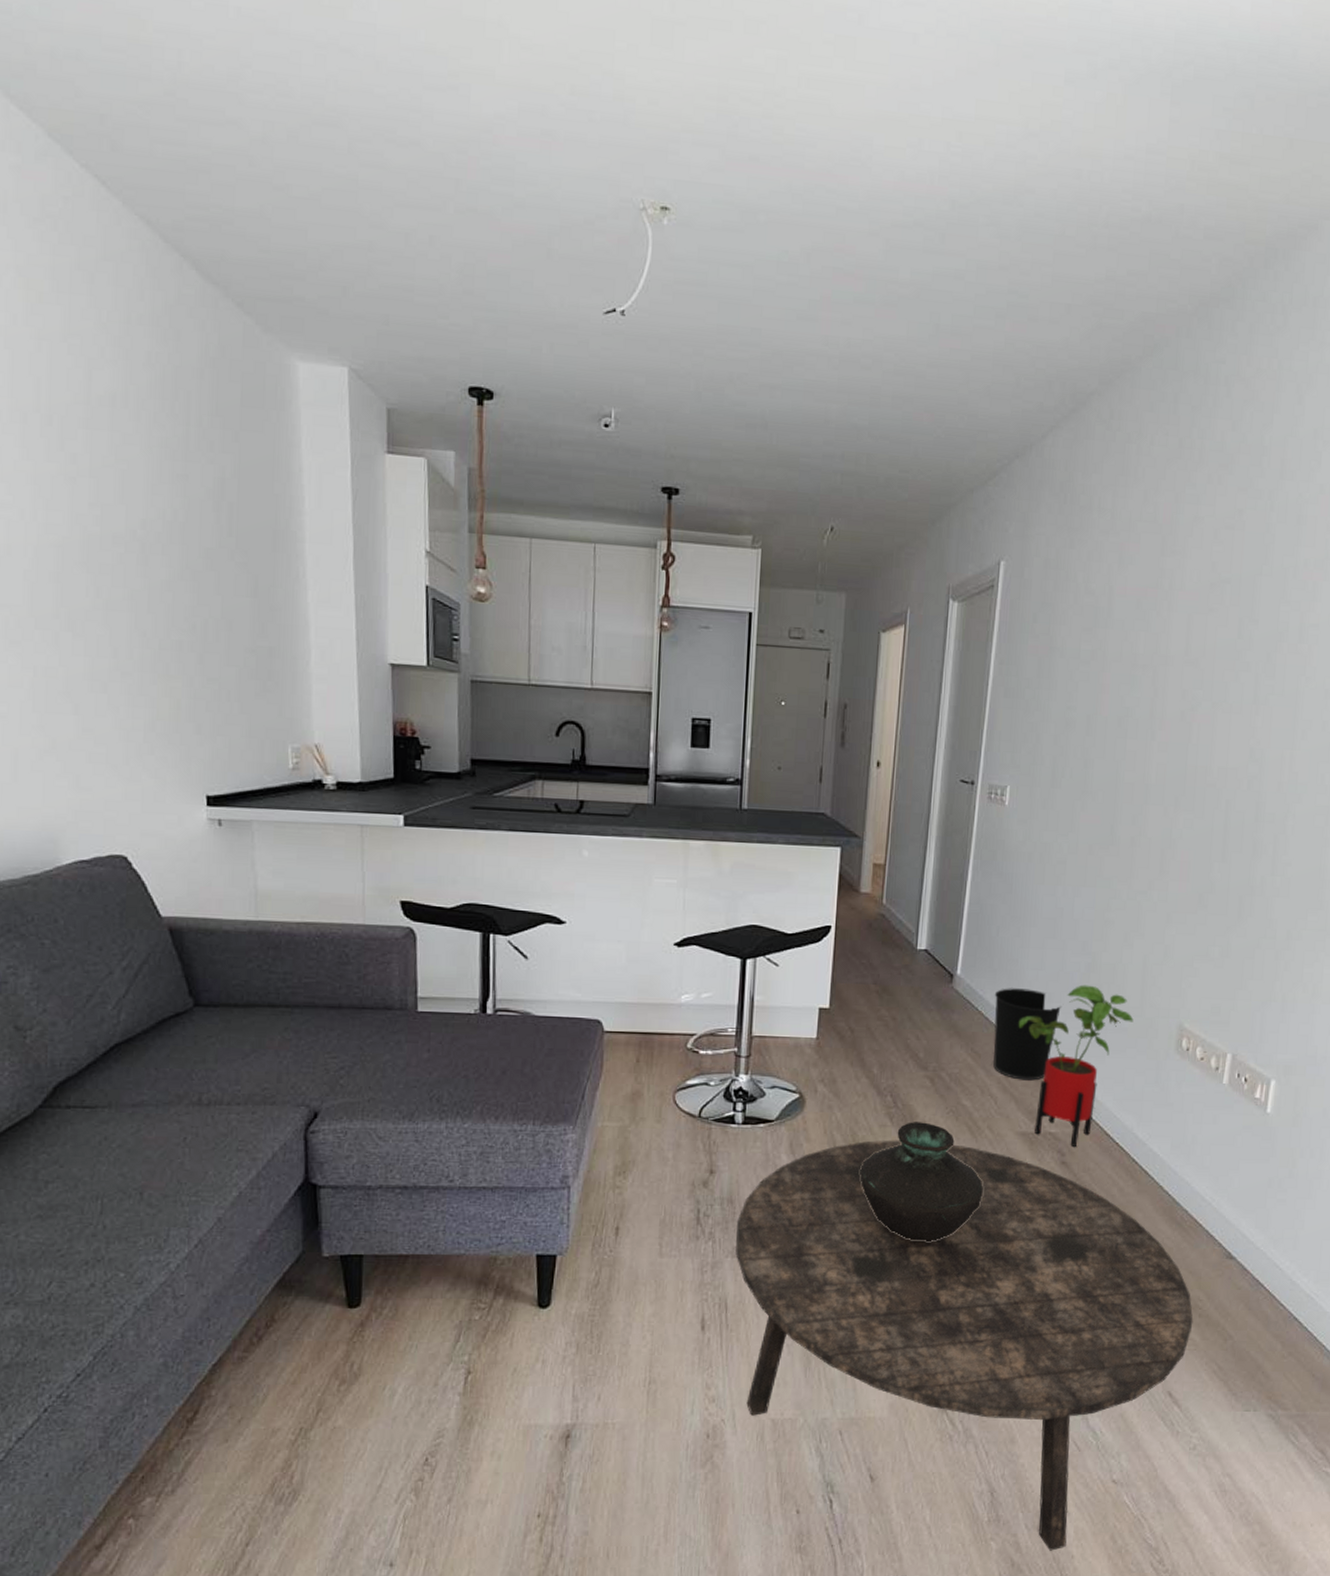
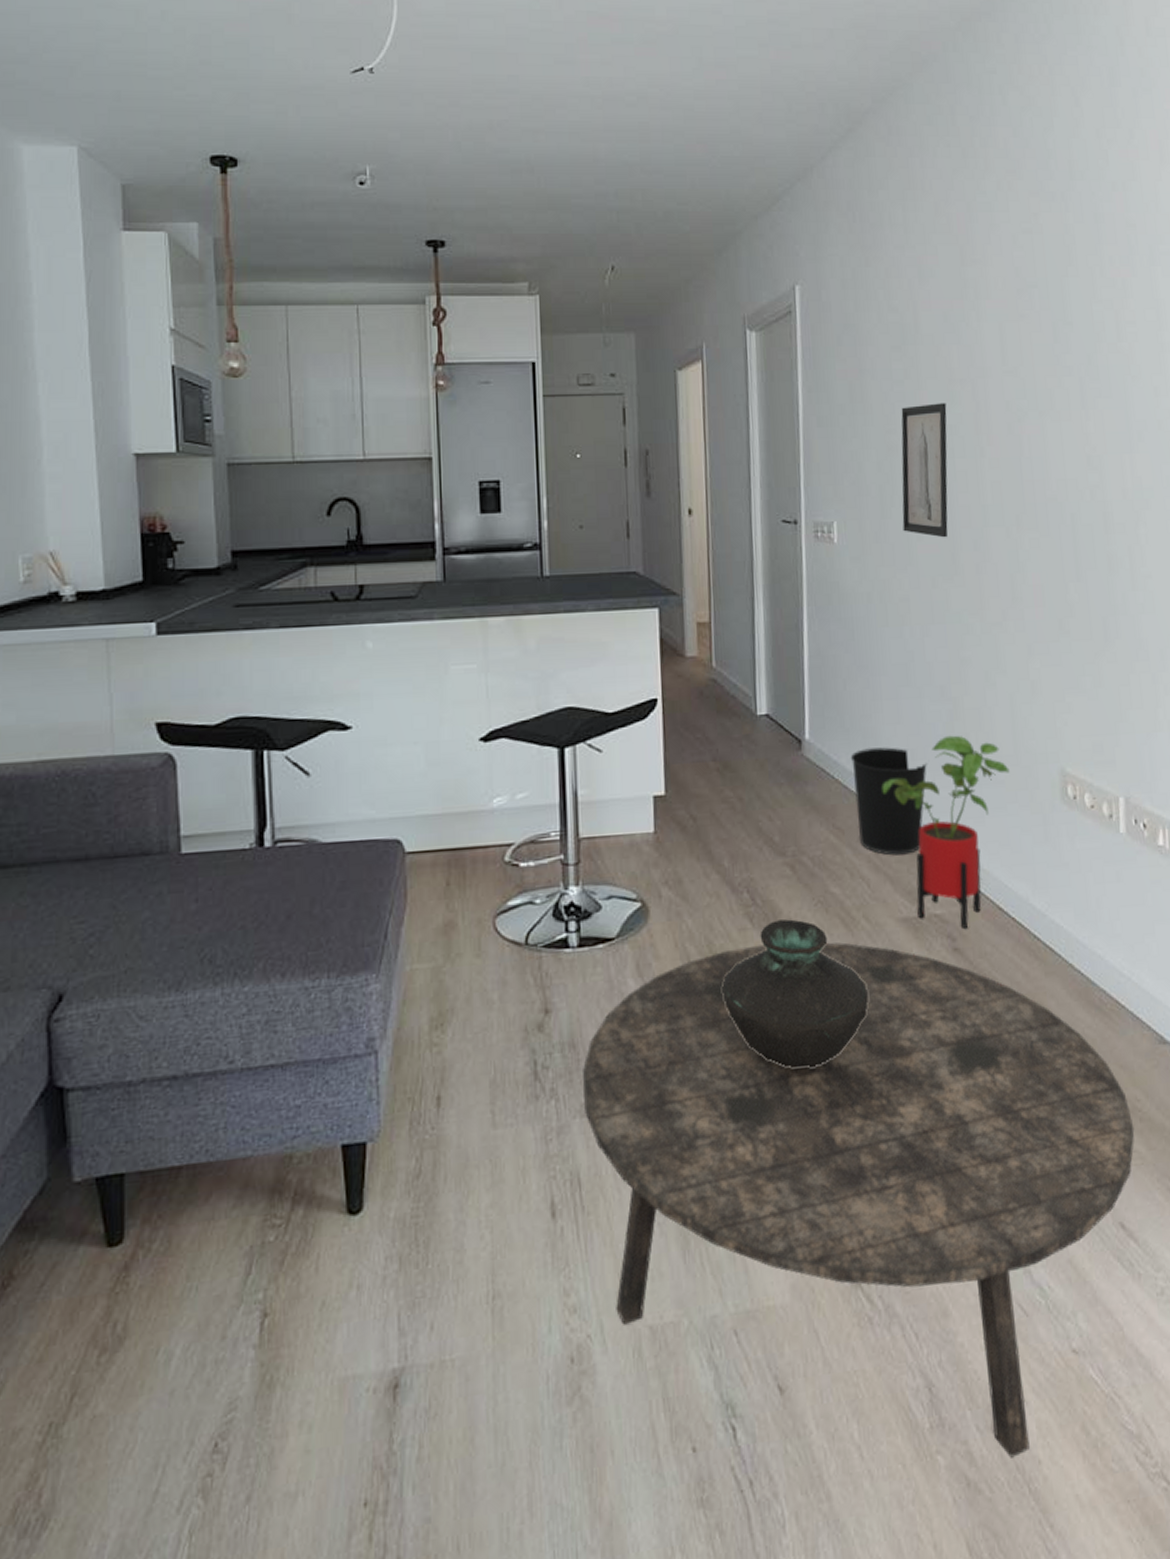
wall art: none [1069,685,1127,811] -> present [901,403,948,538]

